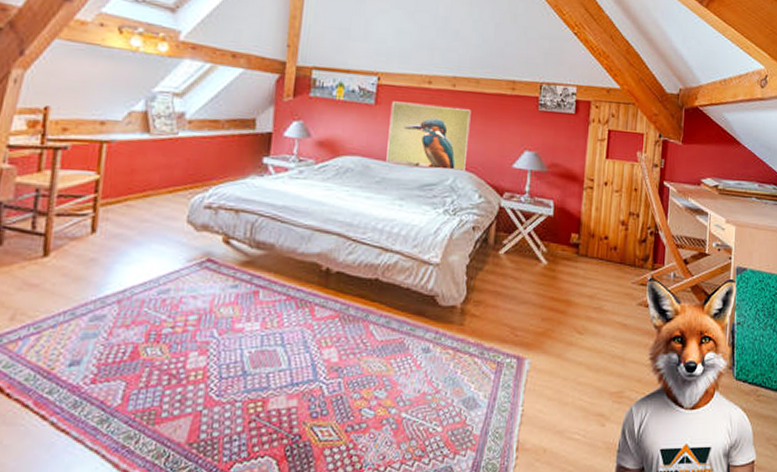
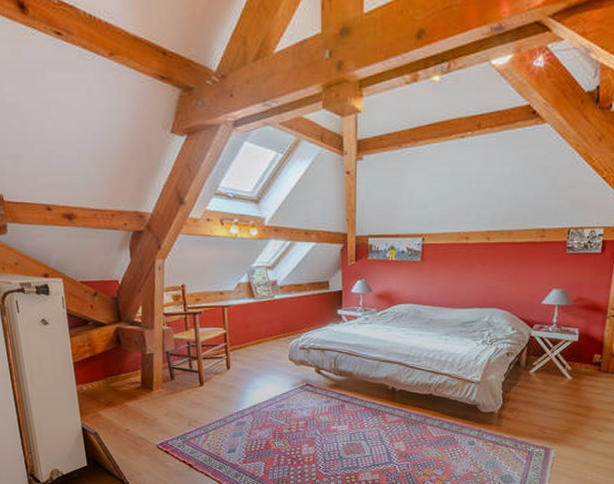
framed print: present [386,101,471,171] -> none [433,257,504,309]

